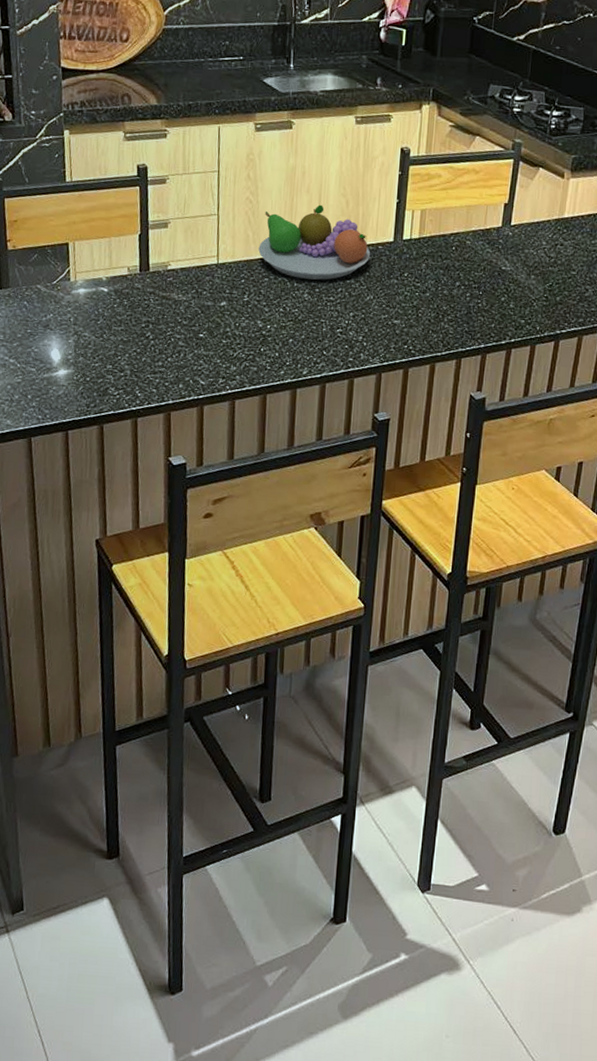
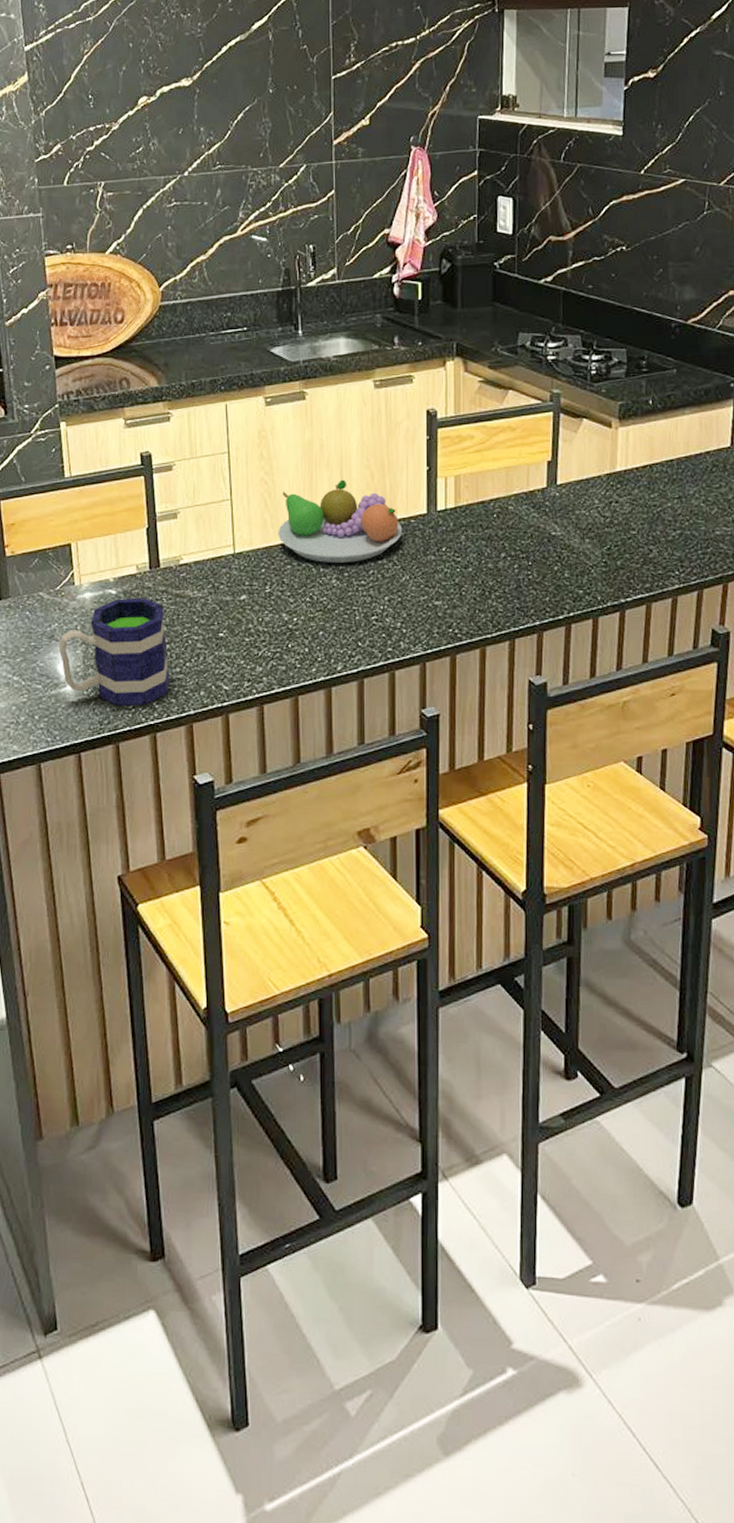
mug: none [52,296,153,393] -> present [58,597,170,706]

